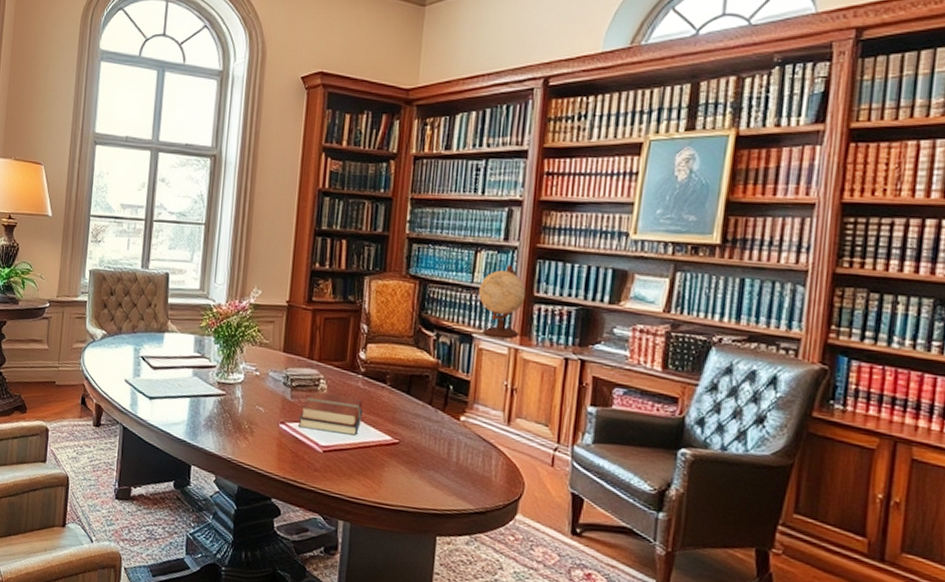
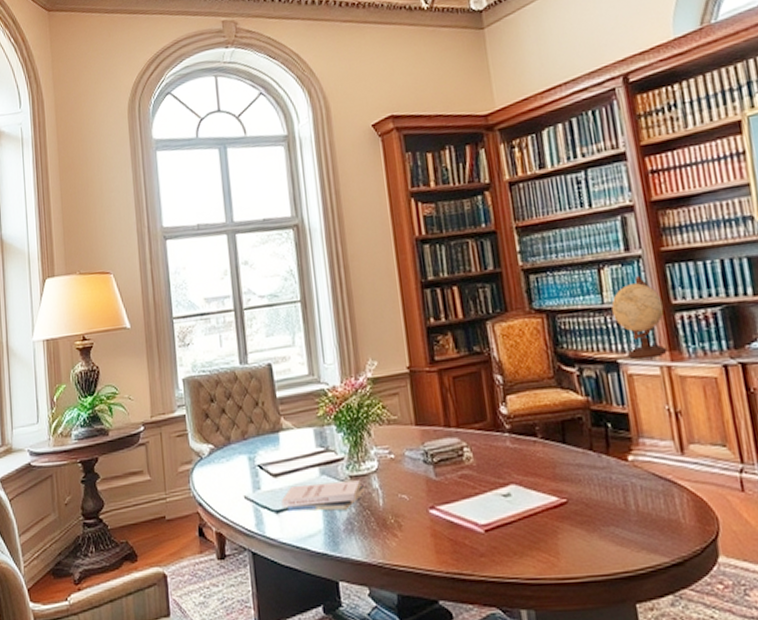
books: none [155,379,229,409] -> present [281,480,366,512]
books: present [298,391,363,436] -> none [449,459,520,509]

